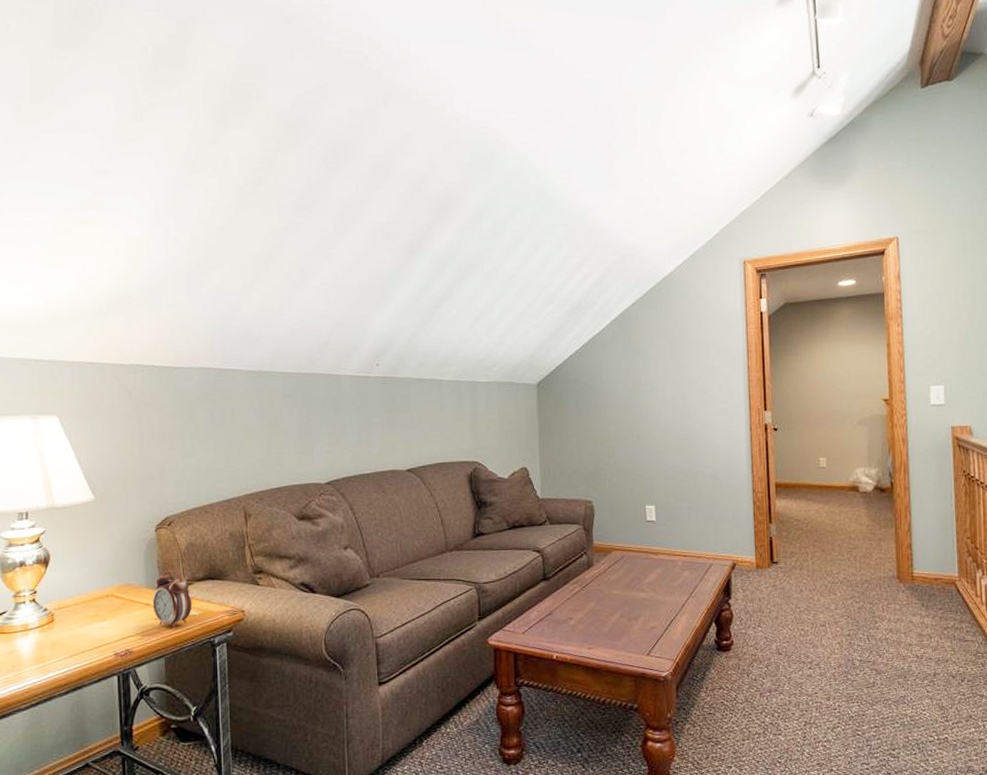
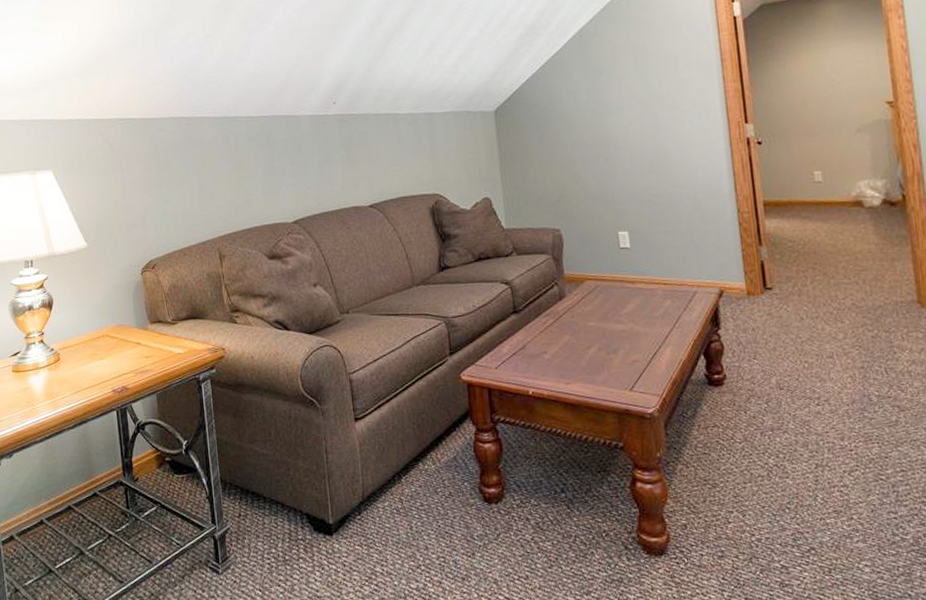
alarm clock: present [152,569,192,629] -> none [142,309,178,367]

